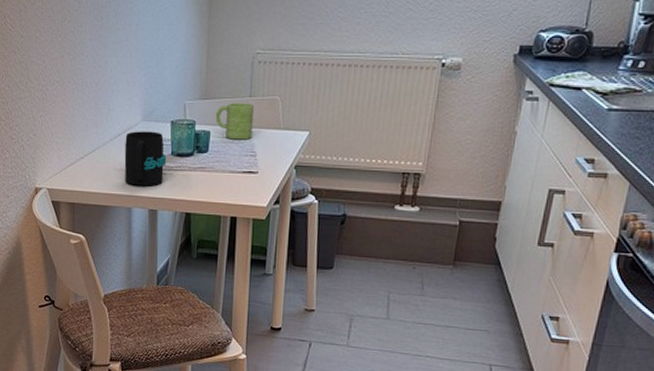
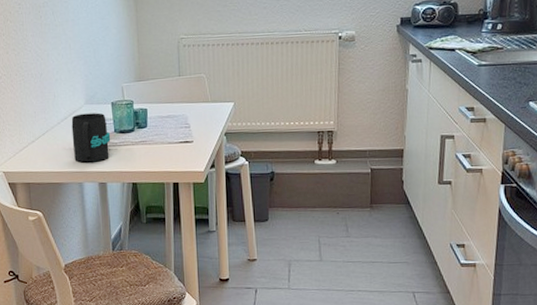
mug: present [215,103,254,140] -> none [150,82,185,115]

